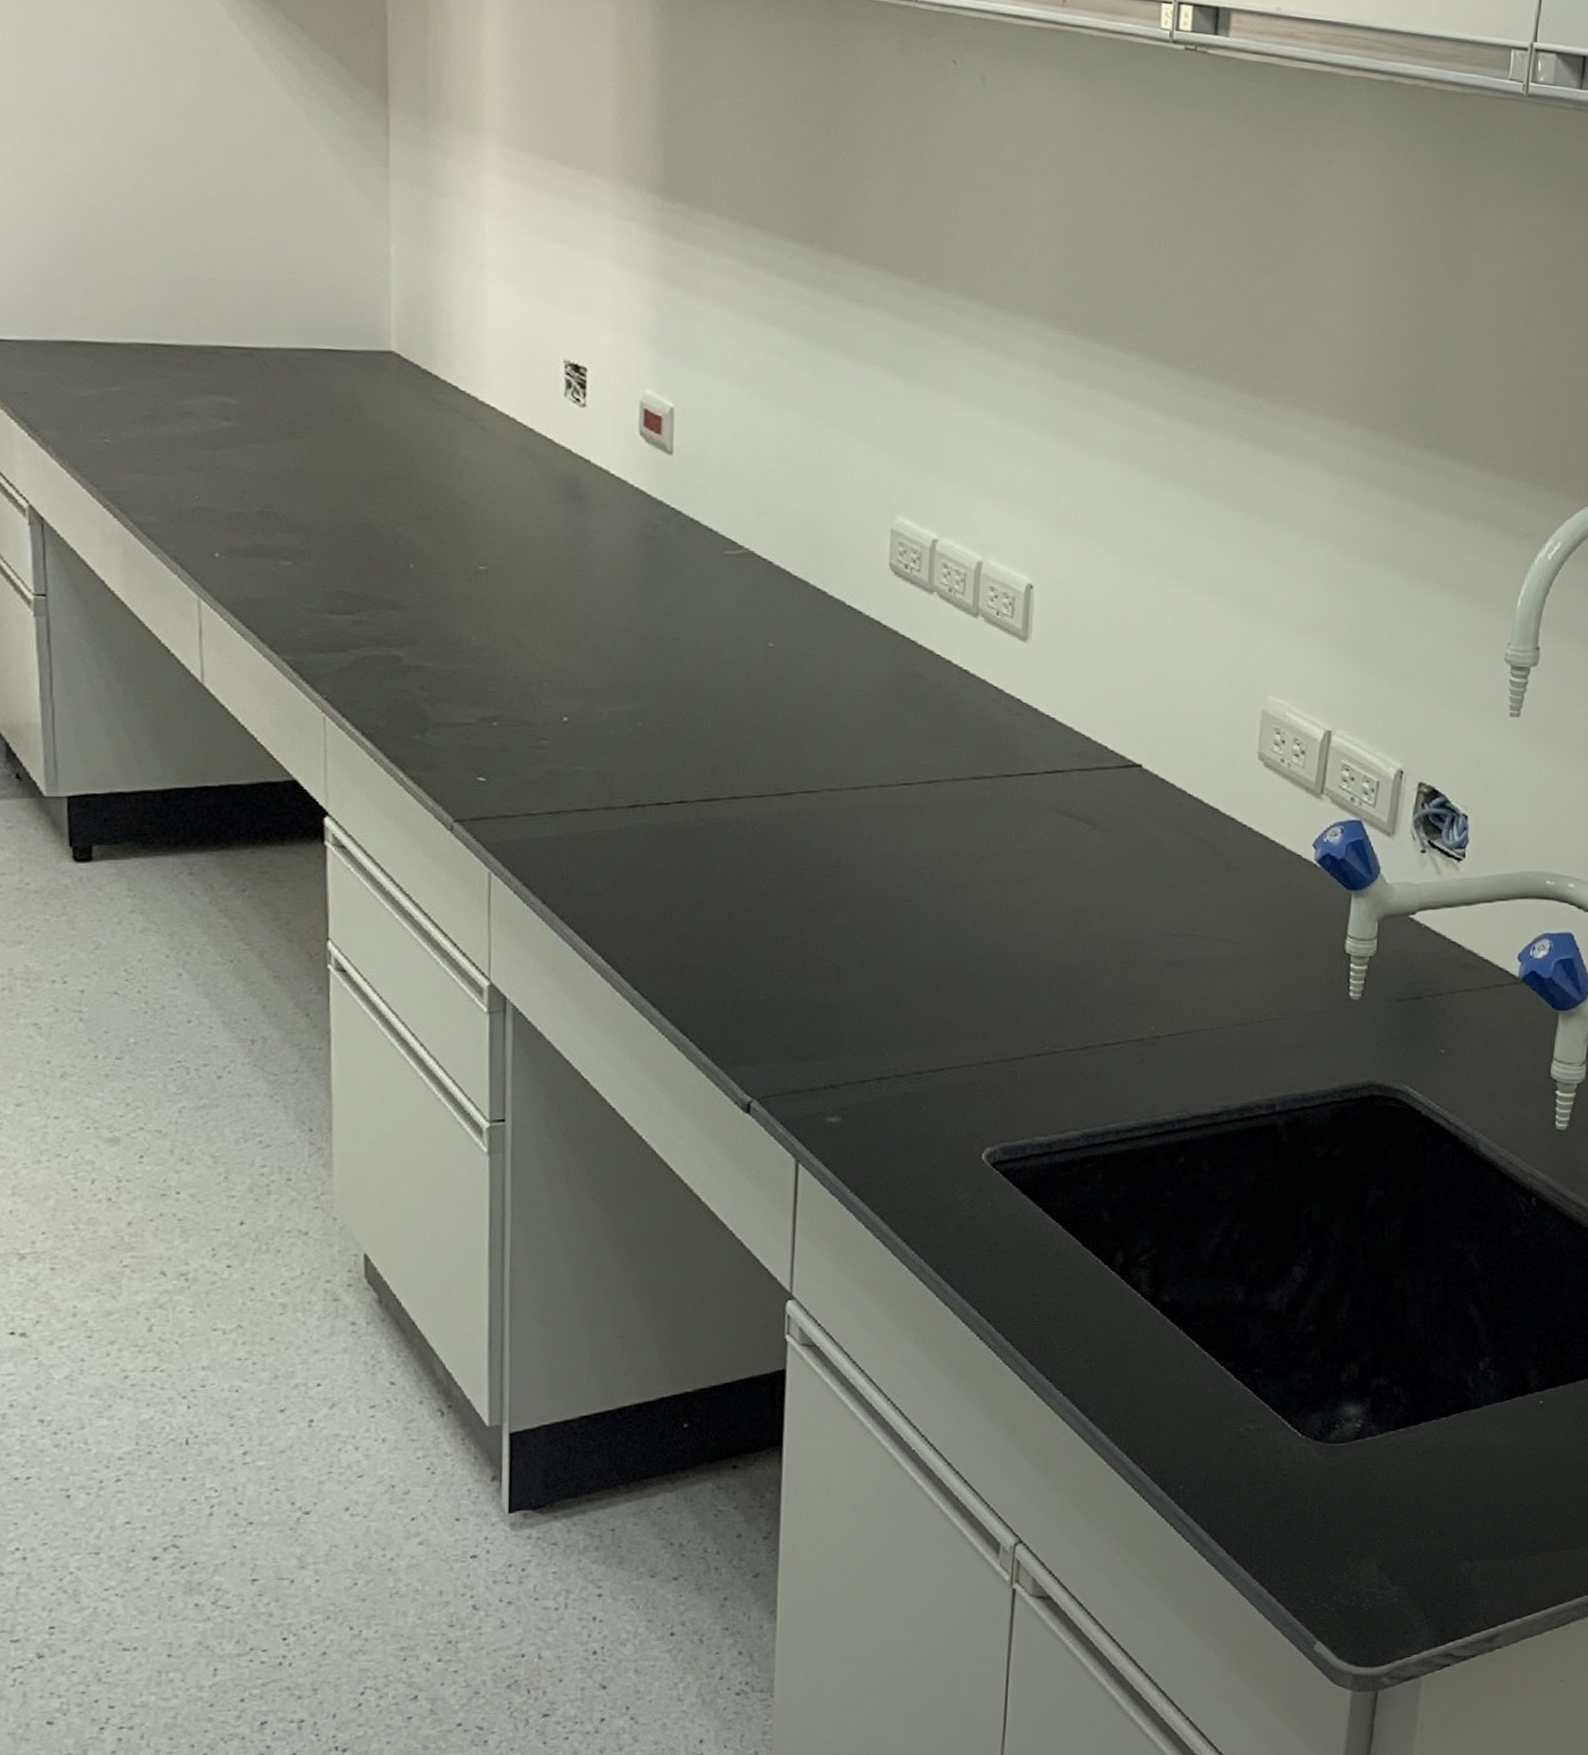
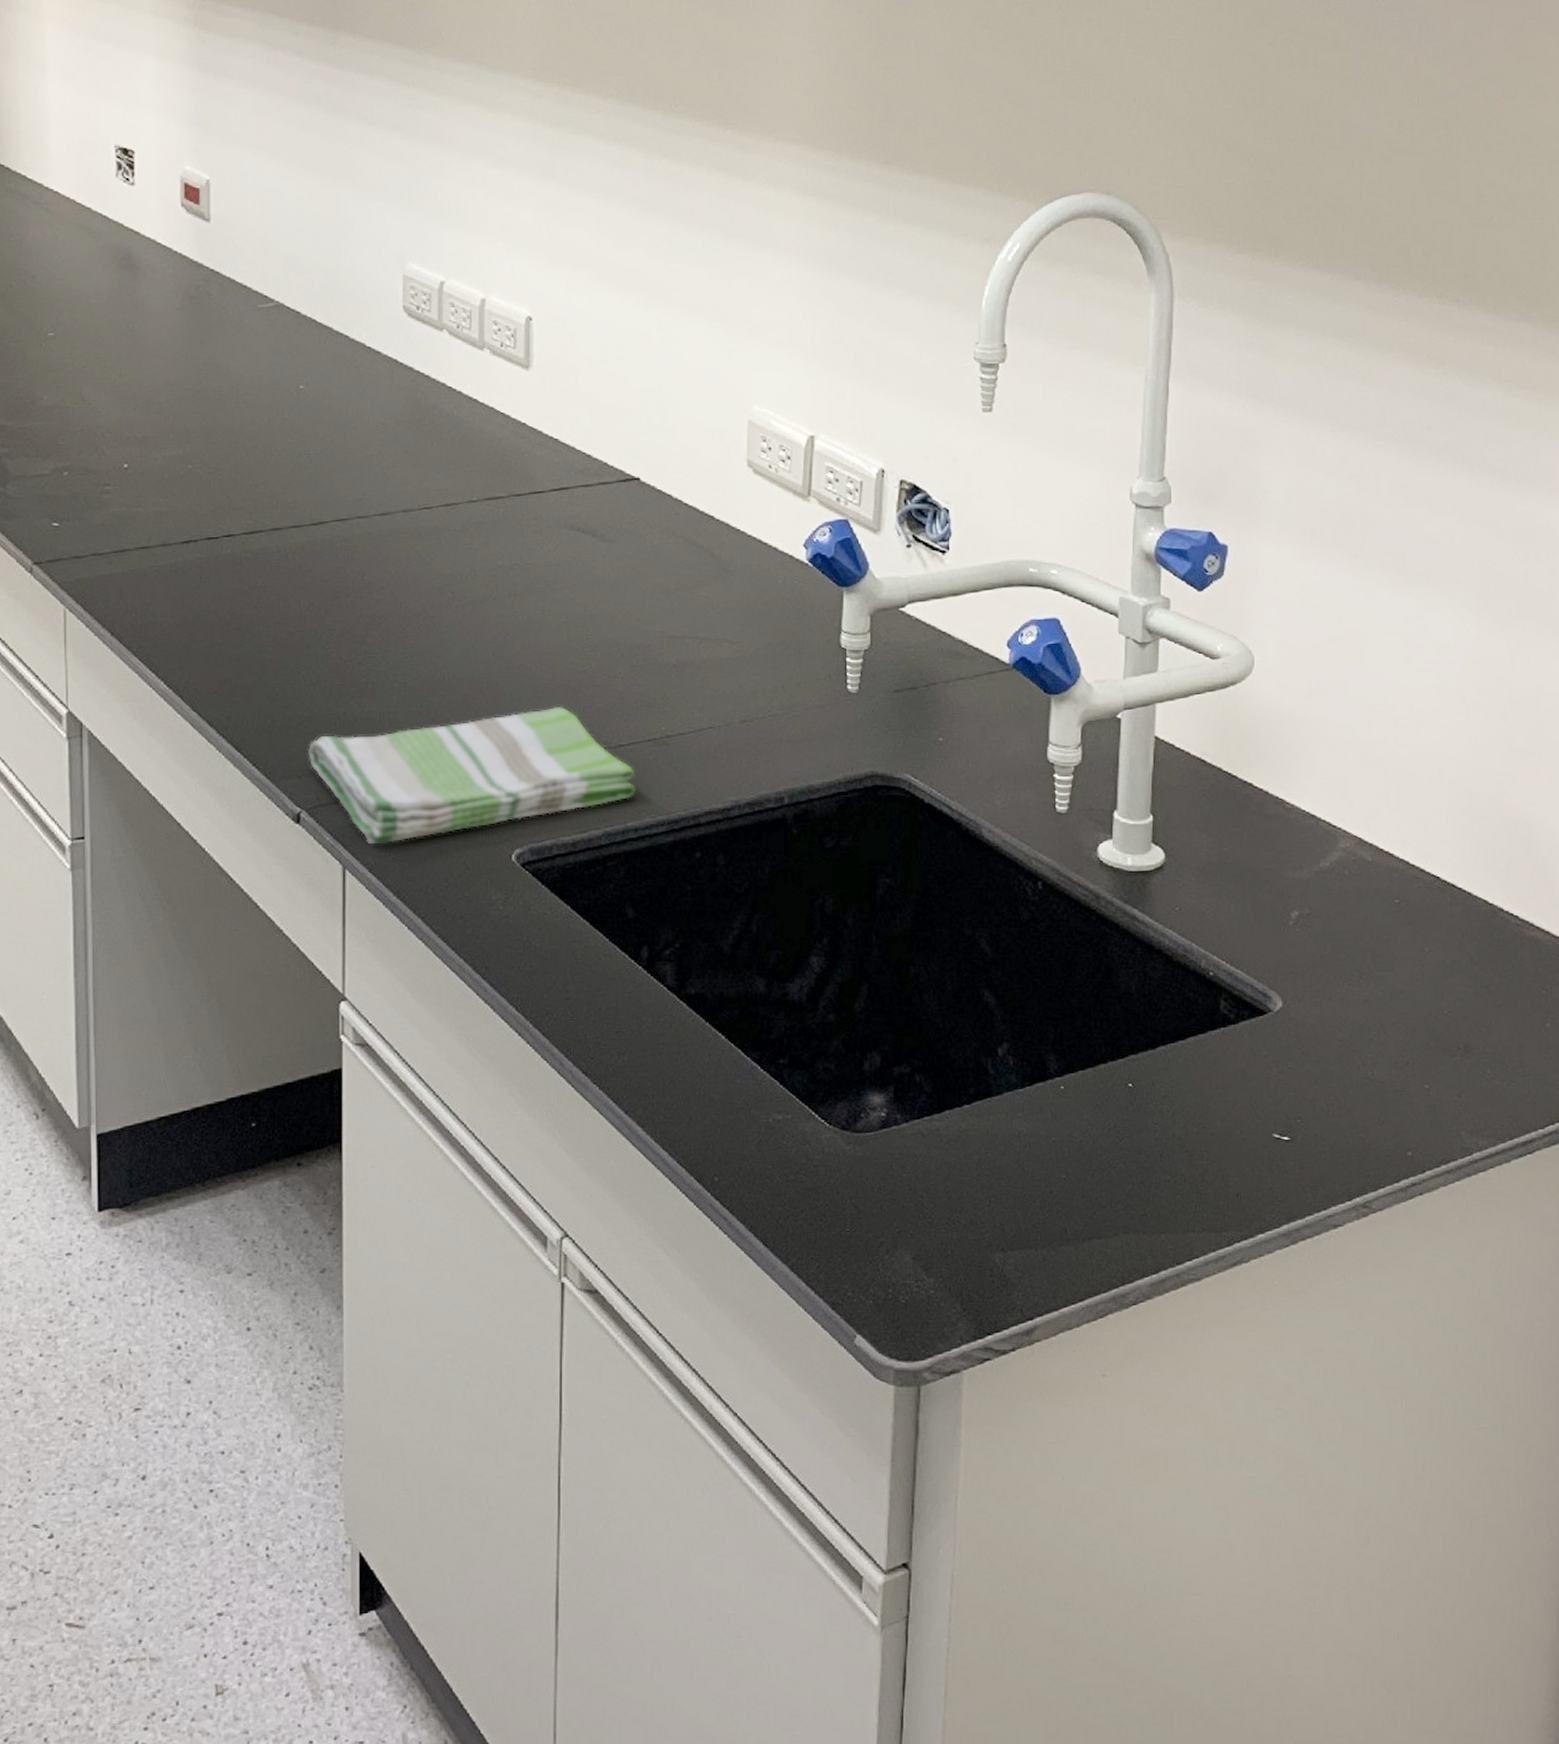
dish towel: none [762,1000,1120,1138] -> present [308,706,636,845]

